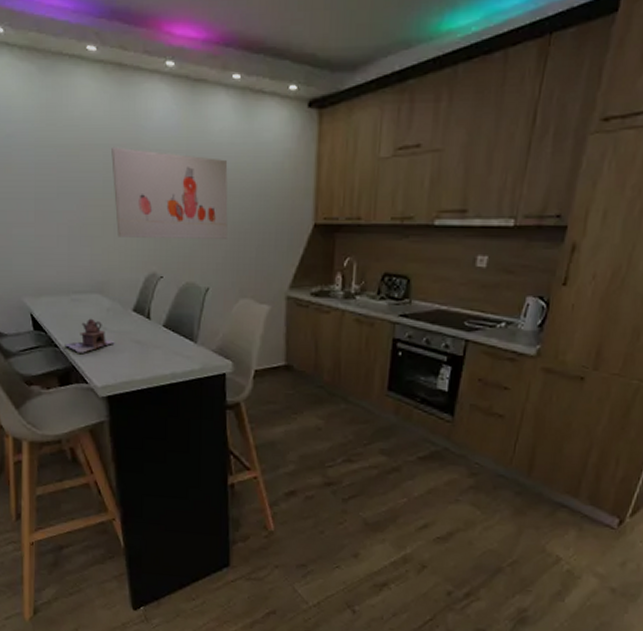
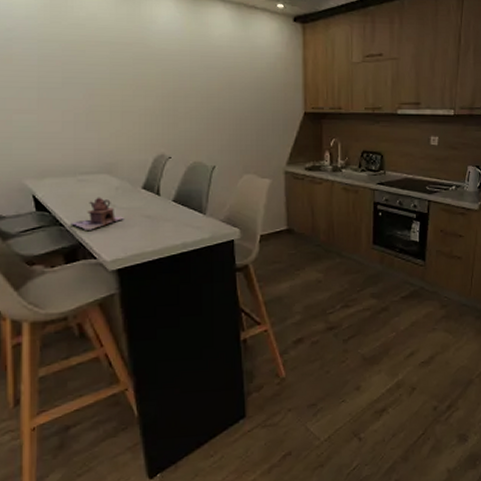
wall art: present [111,146,228,239] -> none [118,44,230,124]

